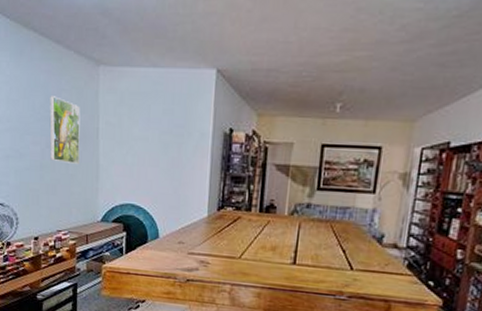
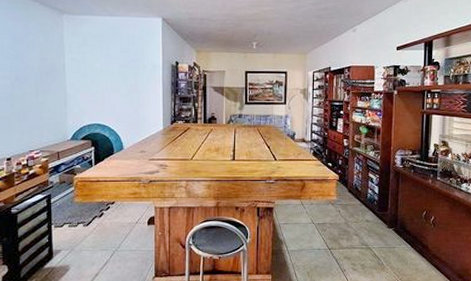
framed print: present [49,96,81,164] -> none [18,38,48,93]

